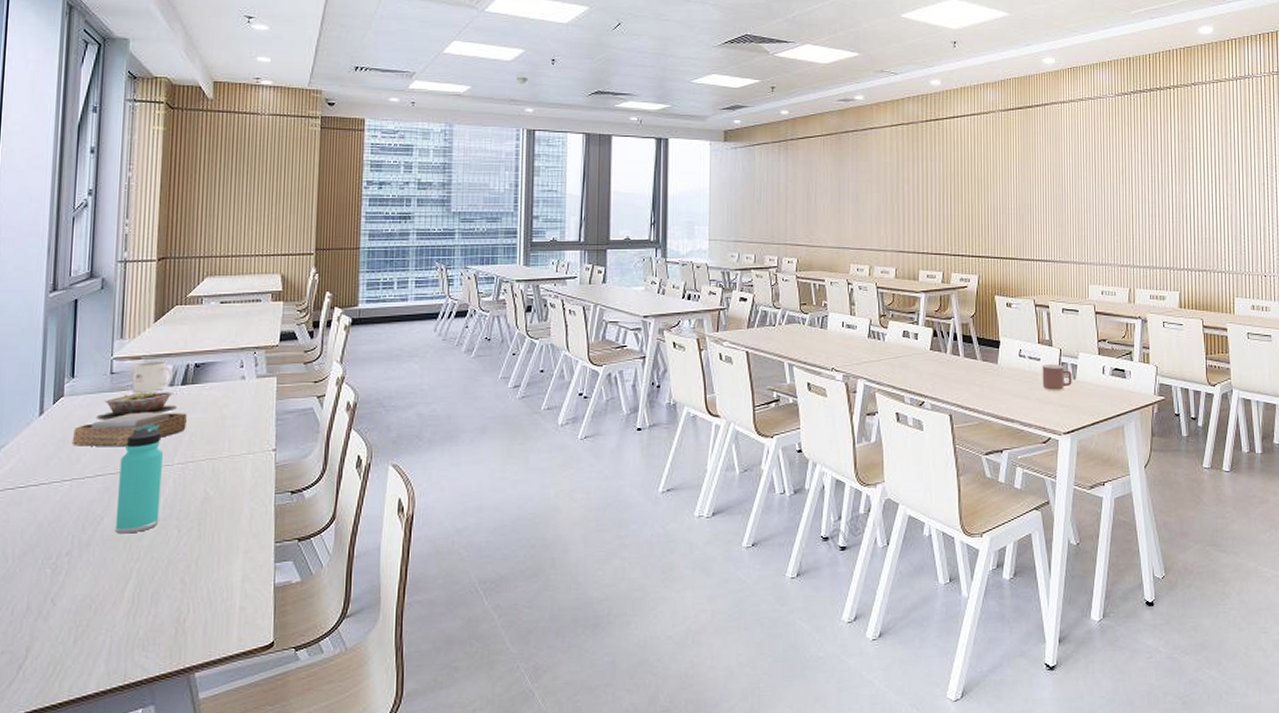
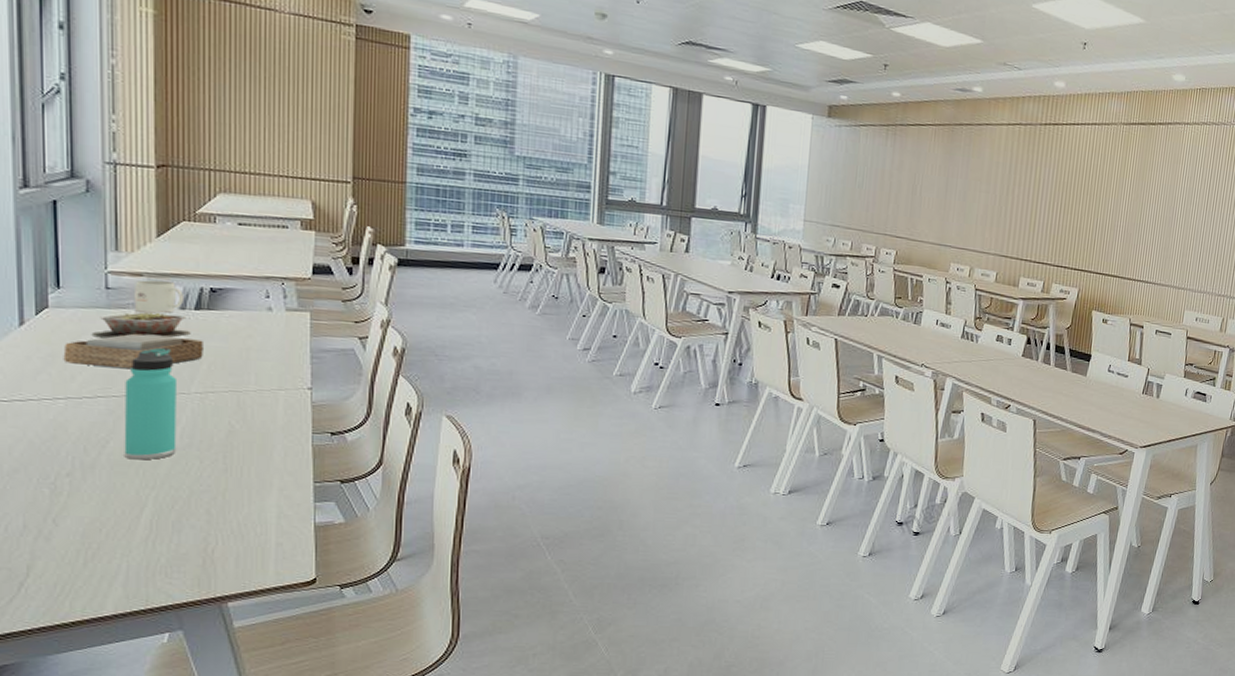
mug: present [1042,364,1072,392] -> none [1126,381,1156,408]

